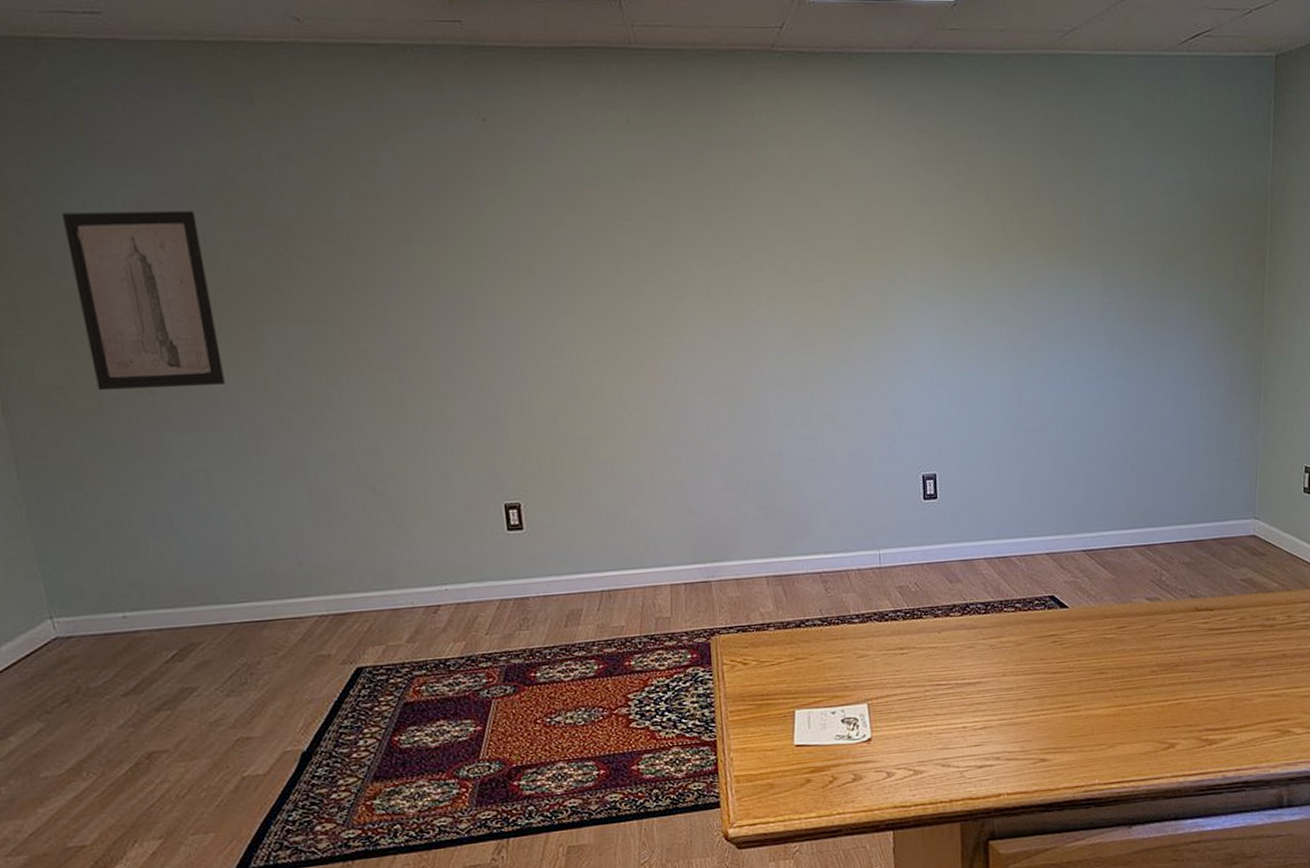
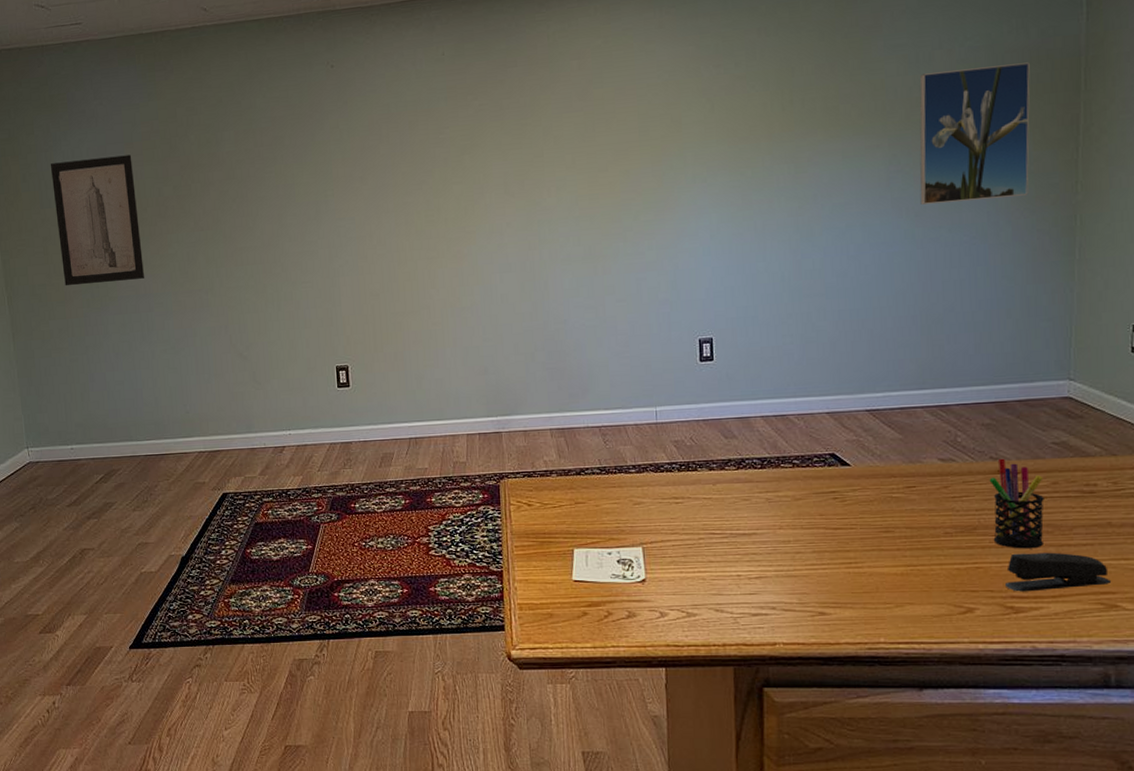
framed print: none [1130,201,1226,339] -> present [919,62,1030,205]
pen holder: none [1189,596,1234,684] -> present [989,458,1044,549]
stapler: none [1201,684,1286,725] -> present [1006,552,1112,592]

